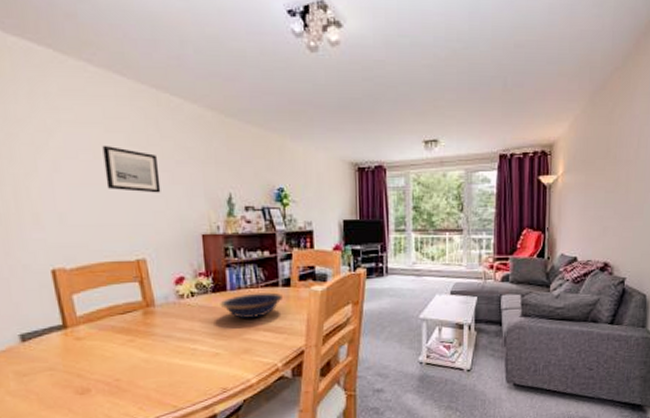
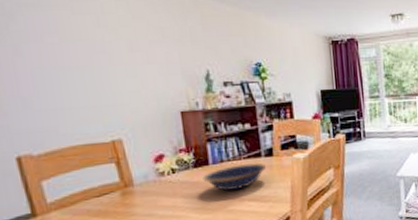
wall art: present [102,145,161,193] -> none [69,27,135,74]

